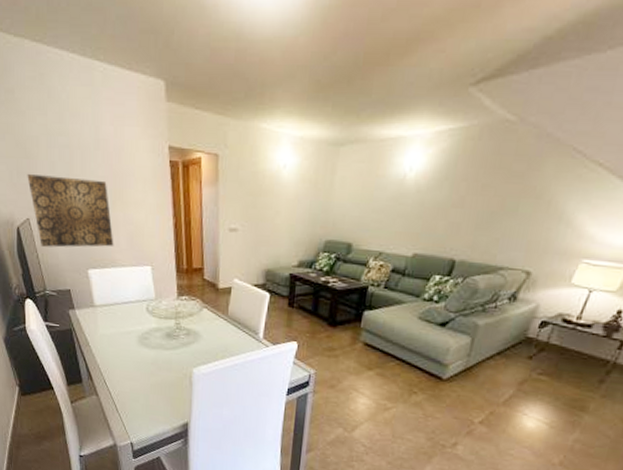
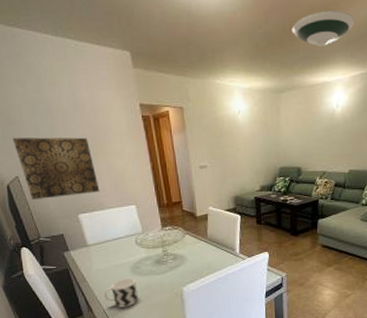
cup: none [107,348,144,381] -> present [104,278,140,308]
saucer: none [365,41,453,89] -> present [291,11,355,46]

